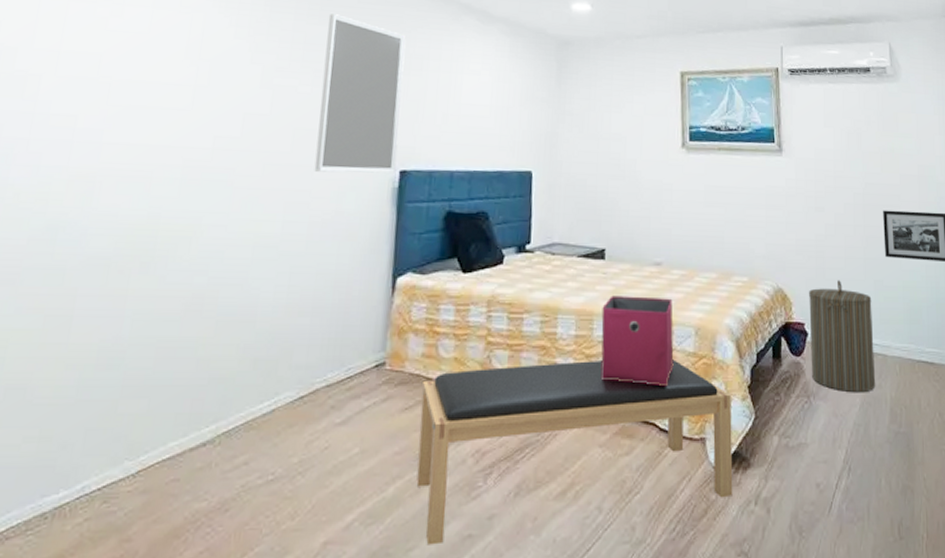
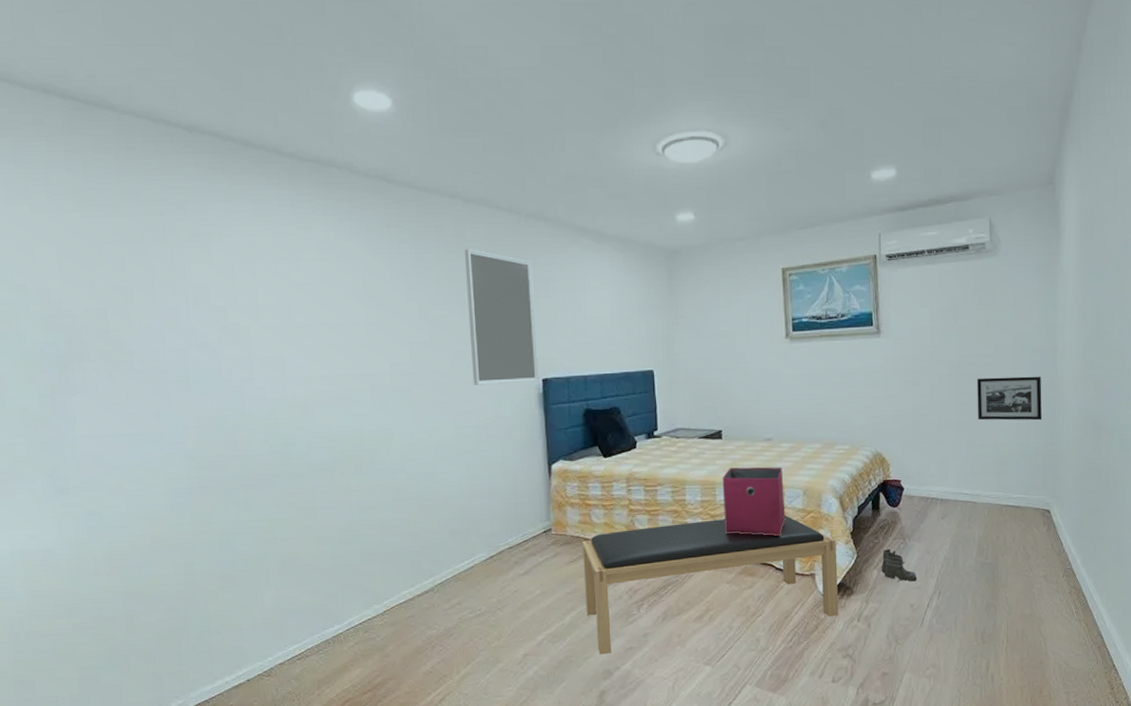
boots: none [783,408,824,454] -> present [881,548,918,582]
laundry hamper: present [809,280,876,393] -> none [905,442,966,534]

